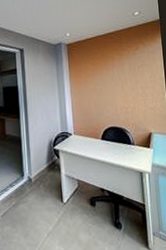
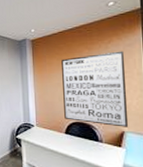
wall art: none [96,57,155,129] -> present [61,51,129,127]

